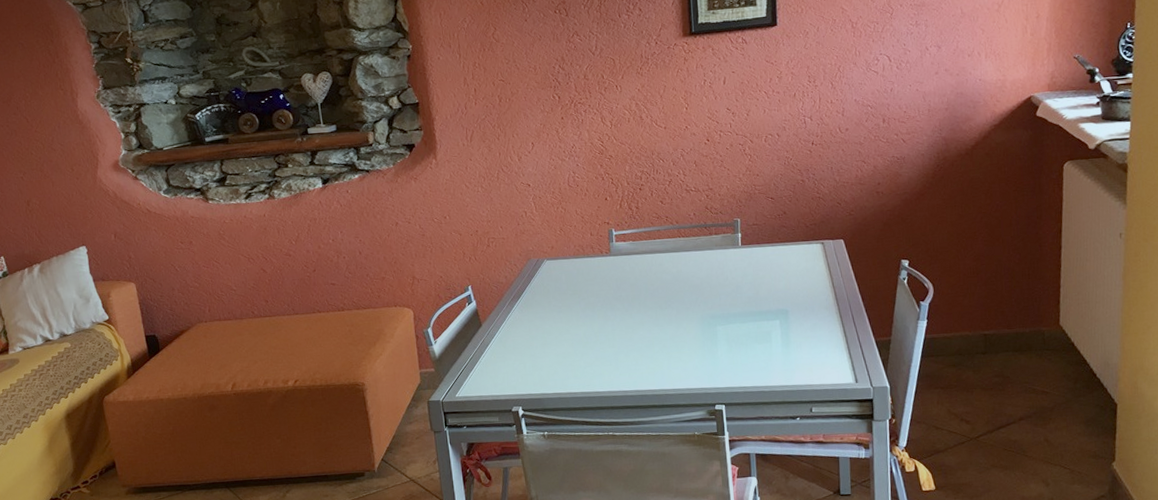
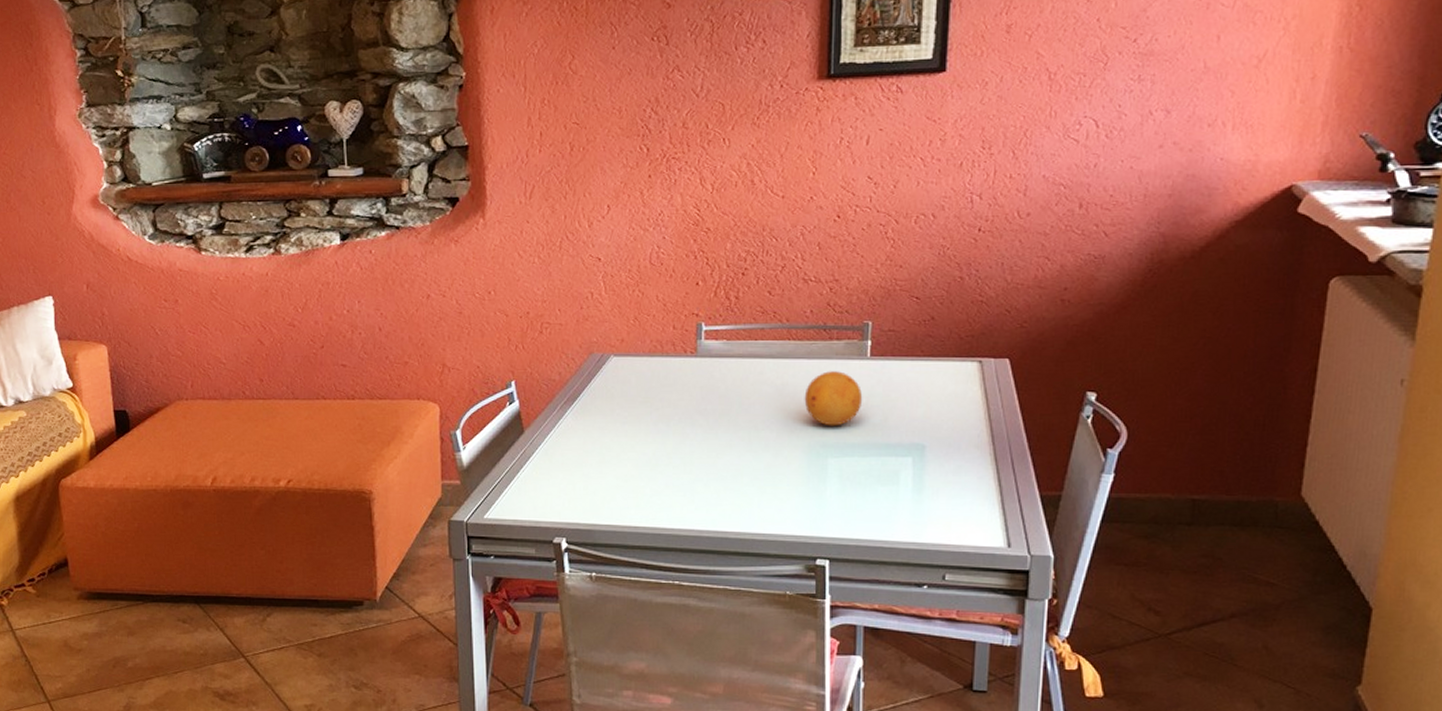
fruit: none [695,258,739,302] -> present [804,371,863,426]

